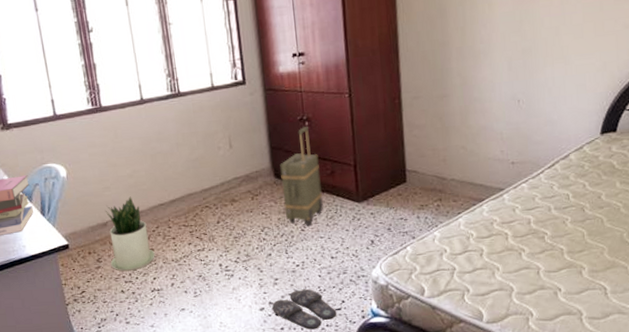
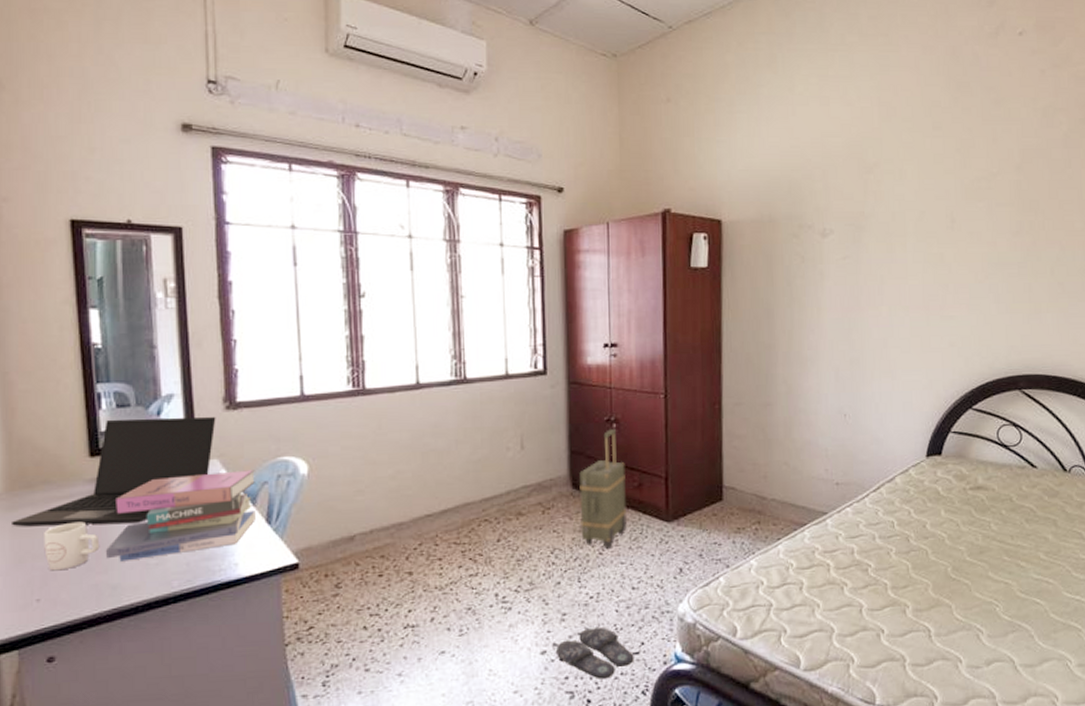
planter: present [105,196,155,272] -> none [353,503,414,602]

